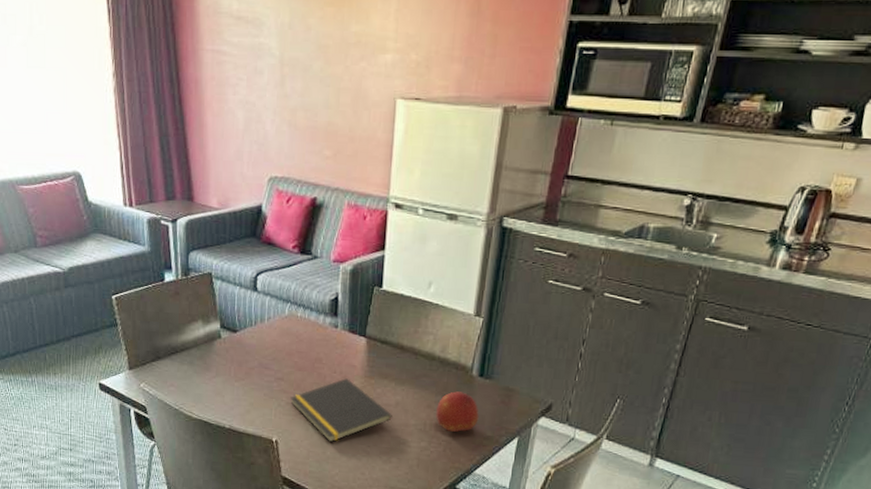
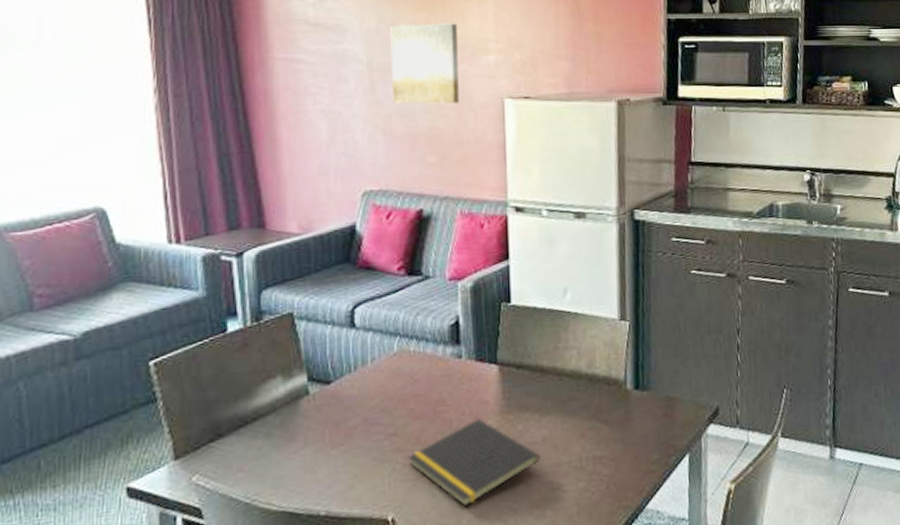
wall art: none [299,19,361,101] -> present [390,23,459,104]
fruit: present [436,391,479,432] -> none [591,411,642,464]

